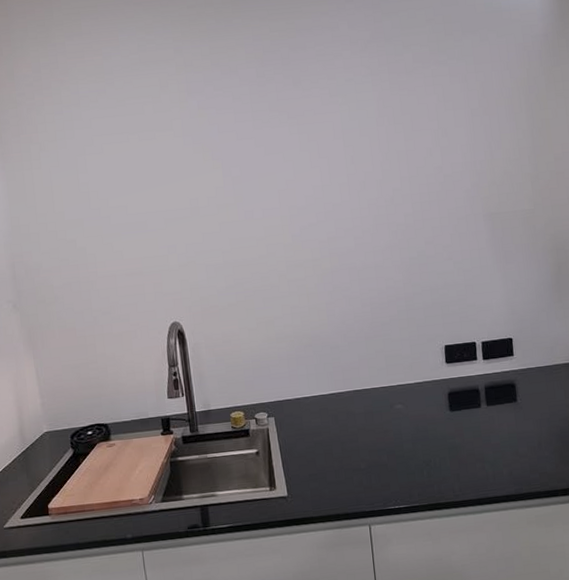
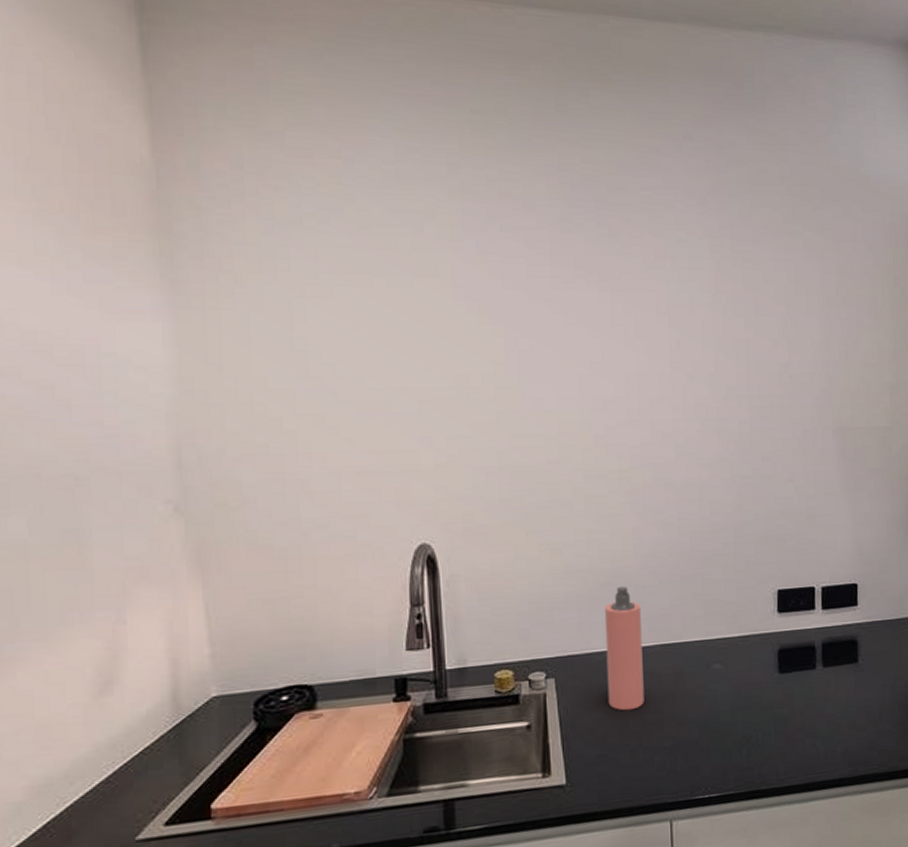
spray bottle: none [308,347,343,441] -> present [604,586,645,711]

